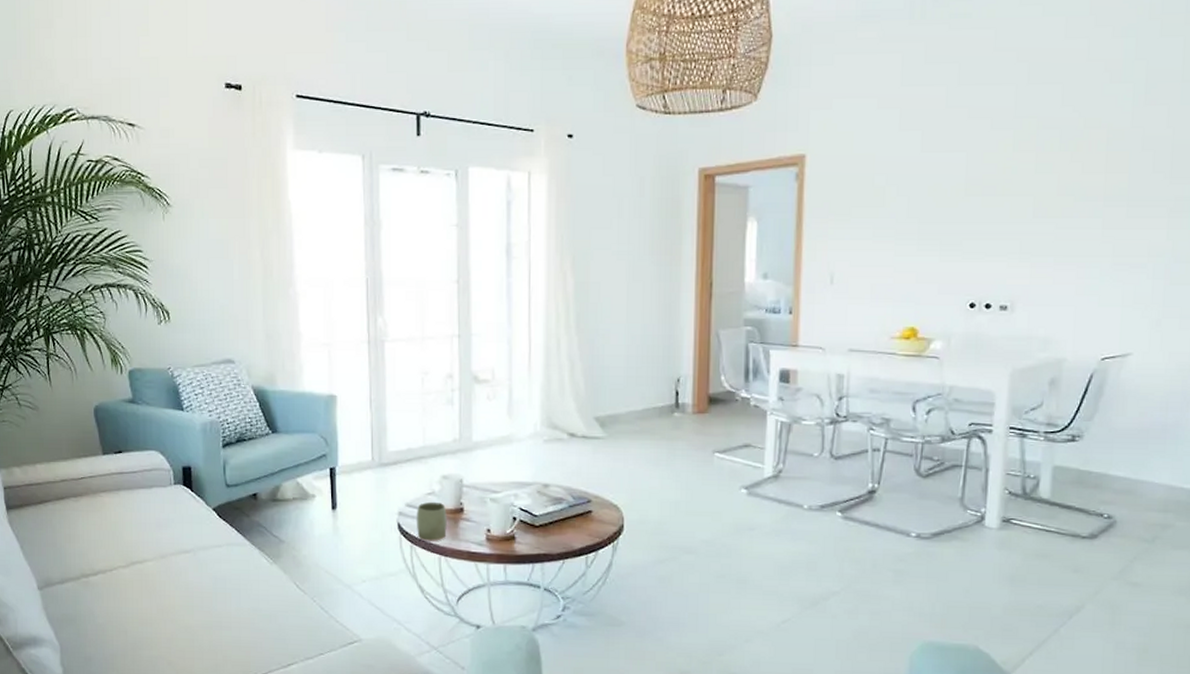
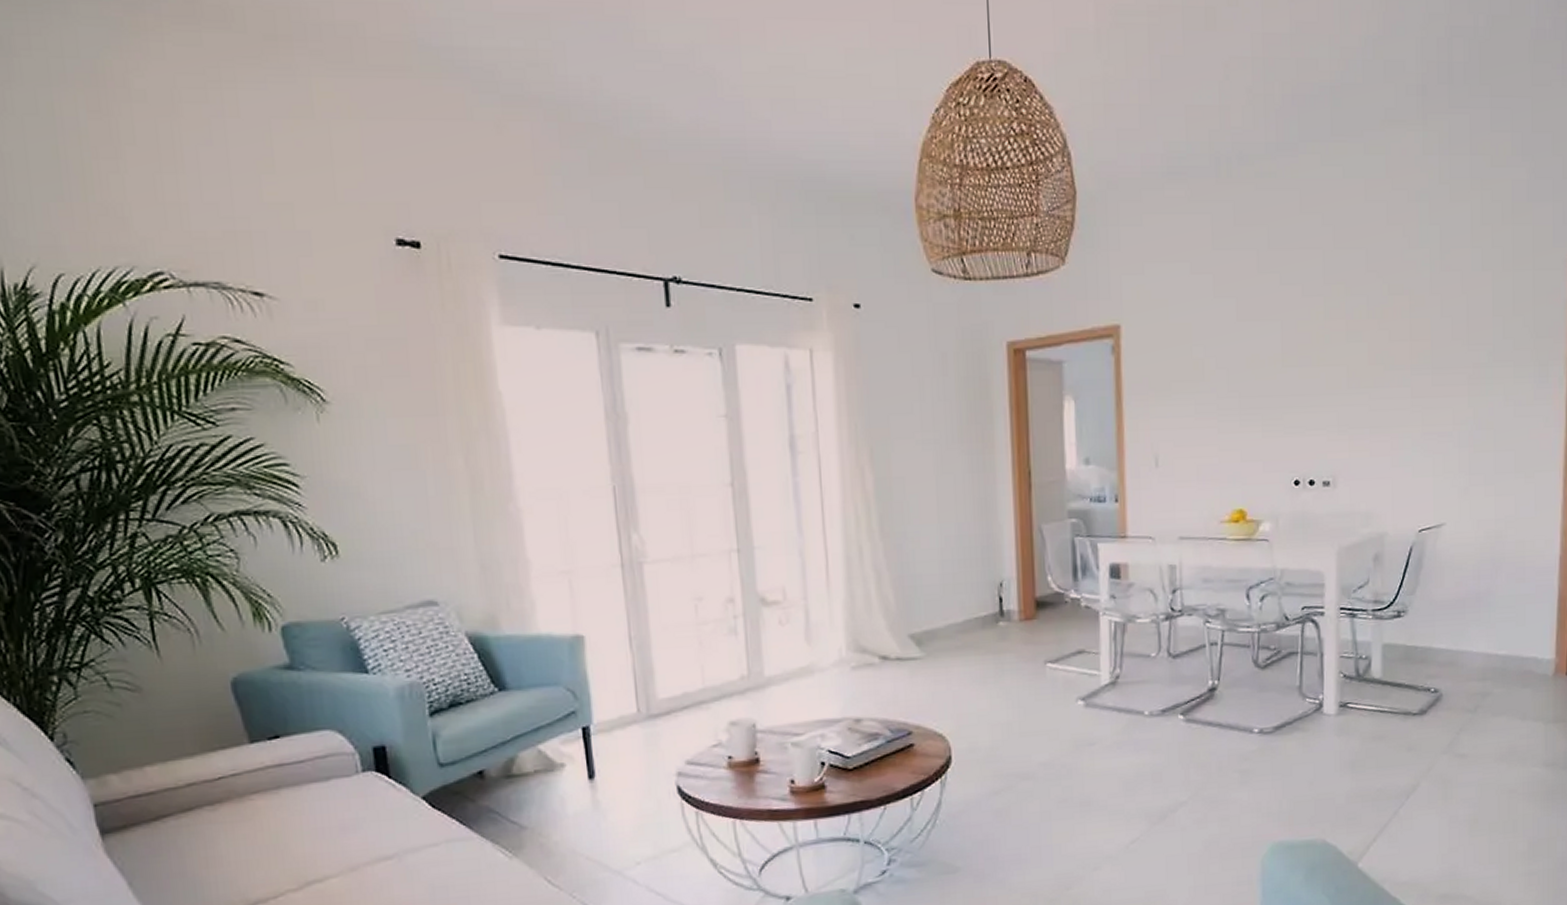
mug: present [416,502,447,541] -> none [700,755,741,804]

